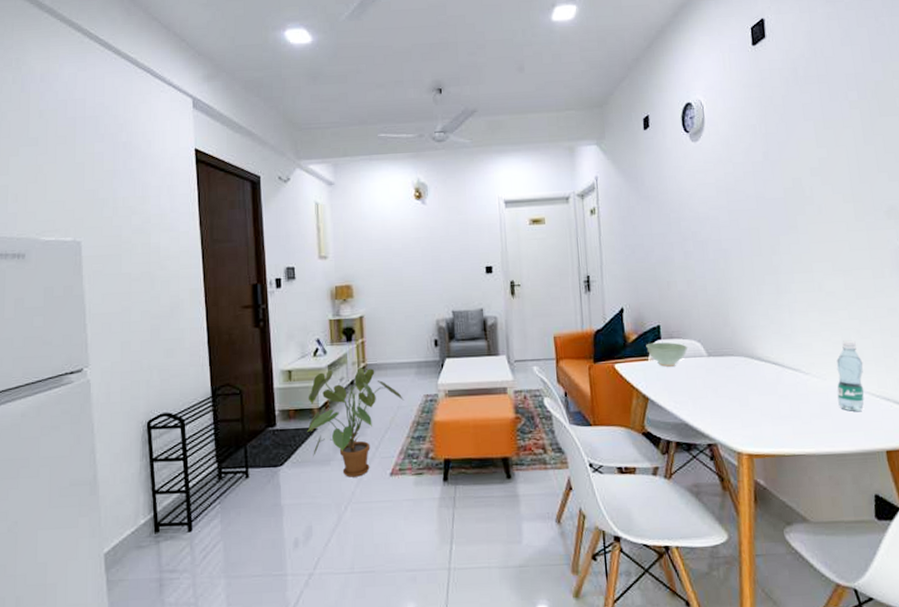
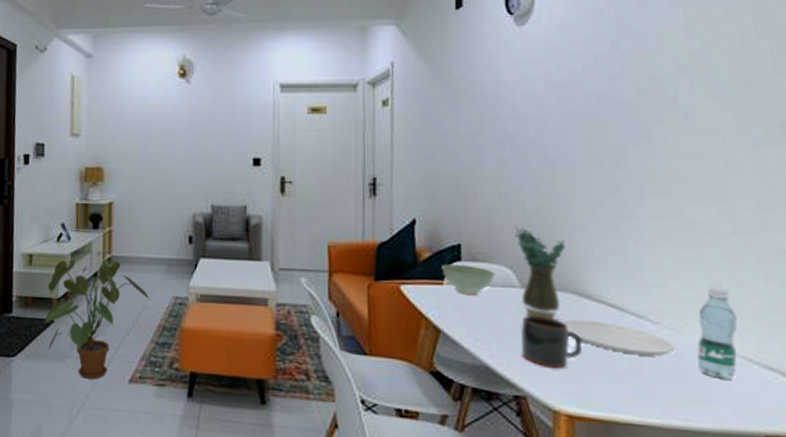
vase: none [700,306,739,380] -> present [515,225,565,320]
mug: none [709,377,756,419] -> present [520,315,583,369]
plate: none [740,377,822,401] -> present [563,319,676,356]

